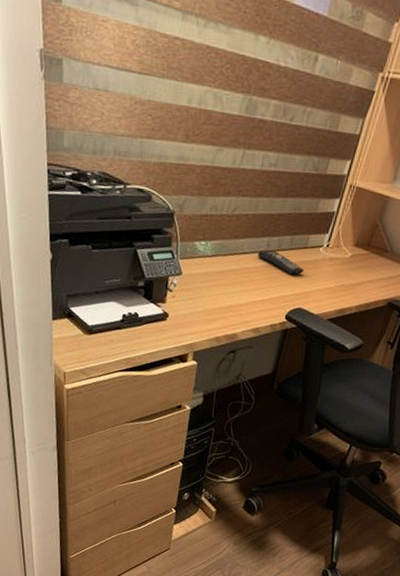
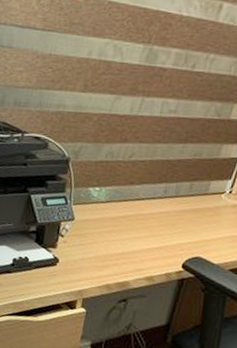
remote control: present [258,250,305,275] -> none [154,196,204,222]

